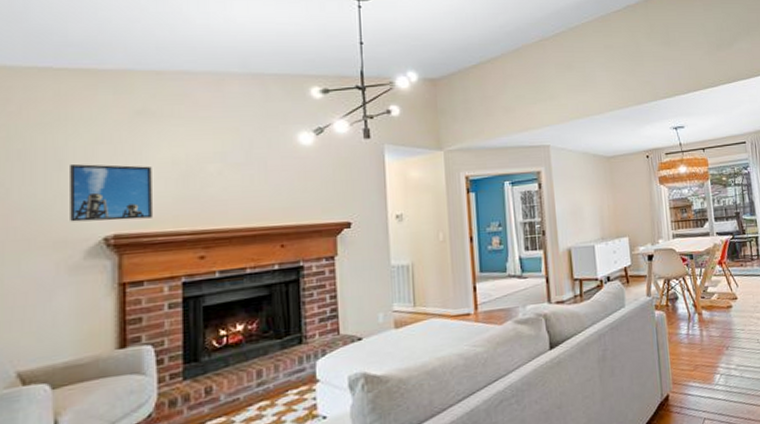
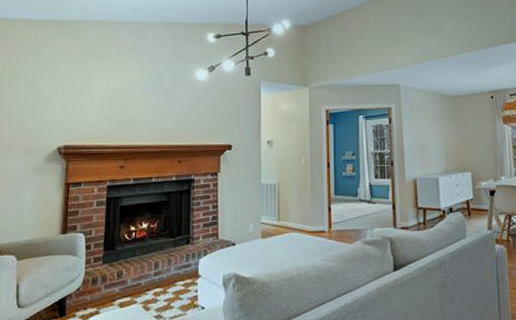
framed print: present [70,164,152,222] -> none [37,91,92,135]

